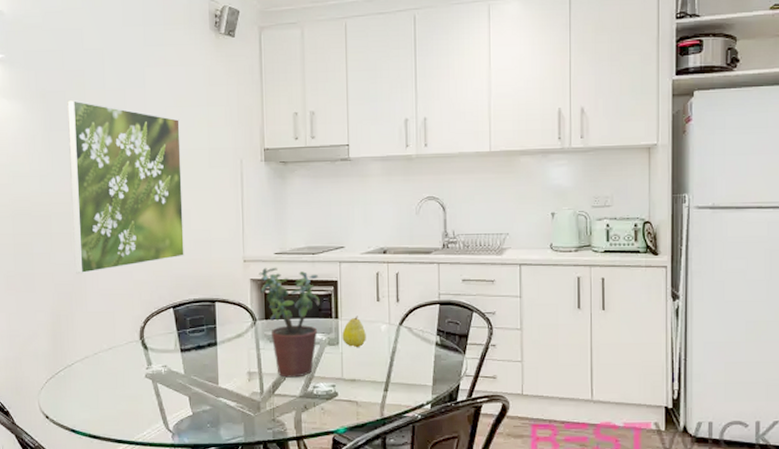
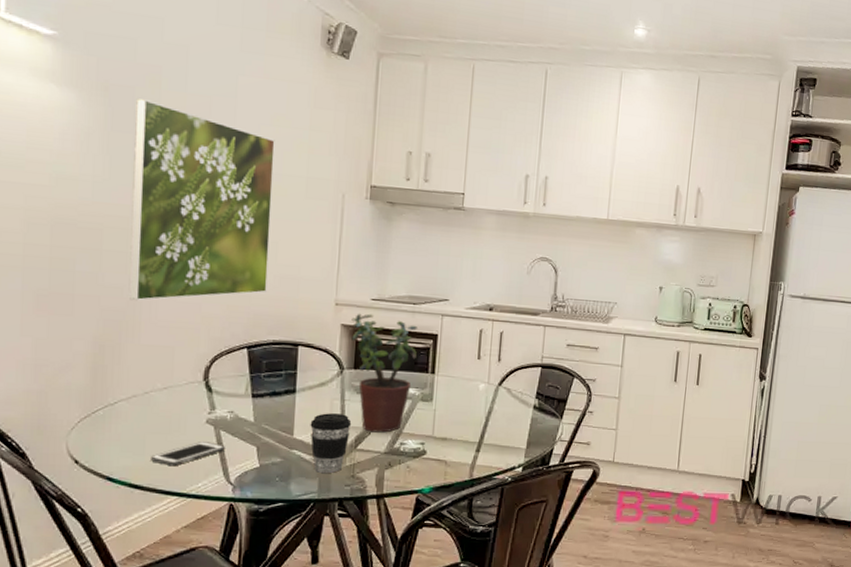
cell phone: none [104,394,163,418] -> present [151,441,225,467]
coffee cup: none [232,362,268,418] -> present [310,413,352,473]
fruit: present [342,316,366,348] -> none [437,372,463,406]

